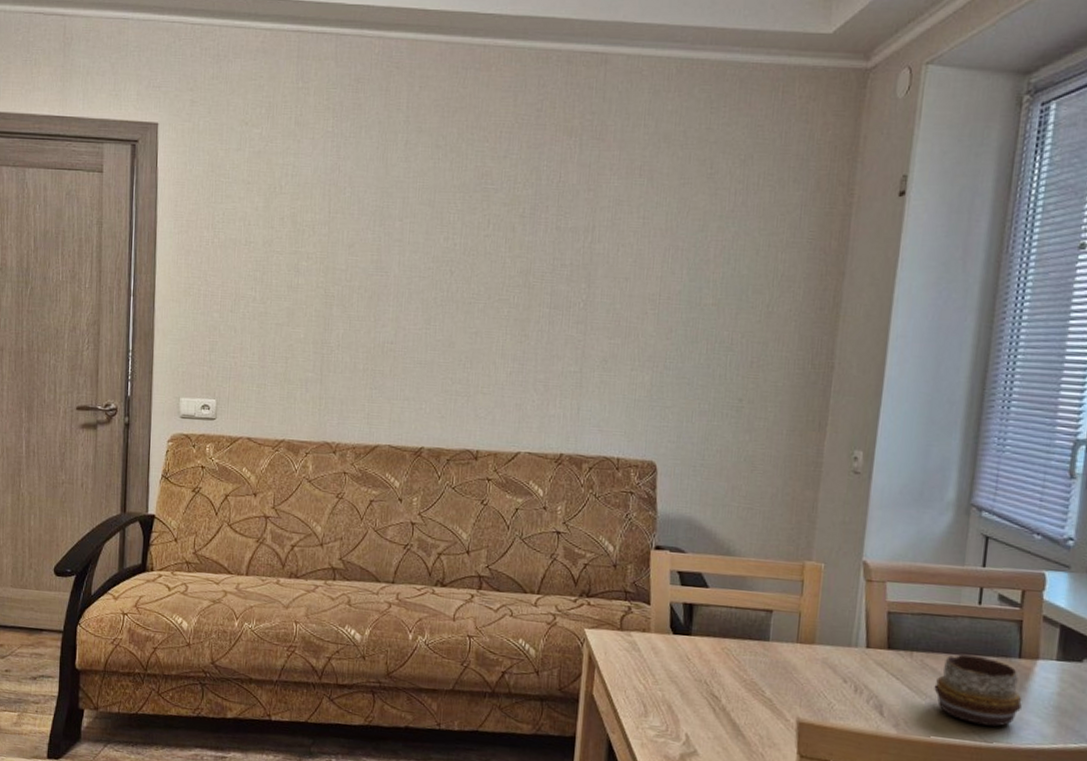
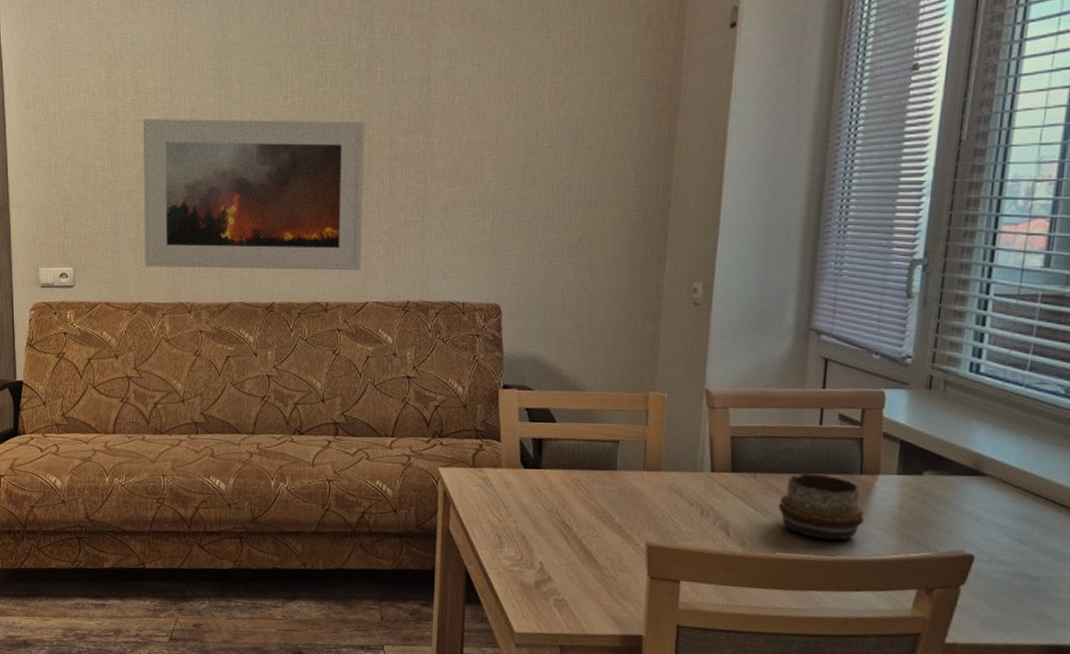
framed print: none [291,252,526,419] -> present [144,119,364,271]

